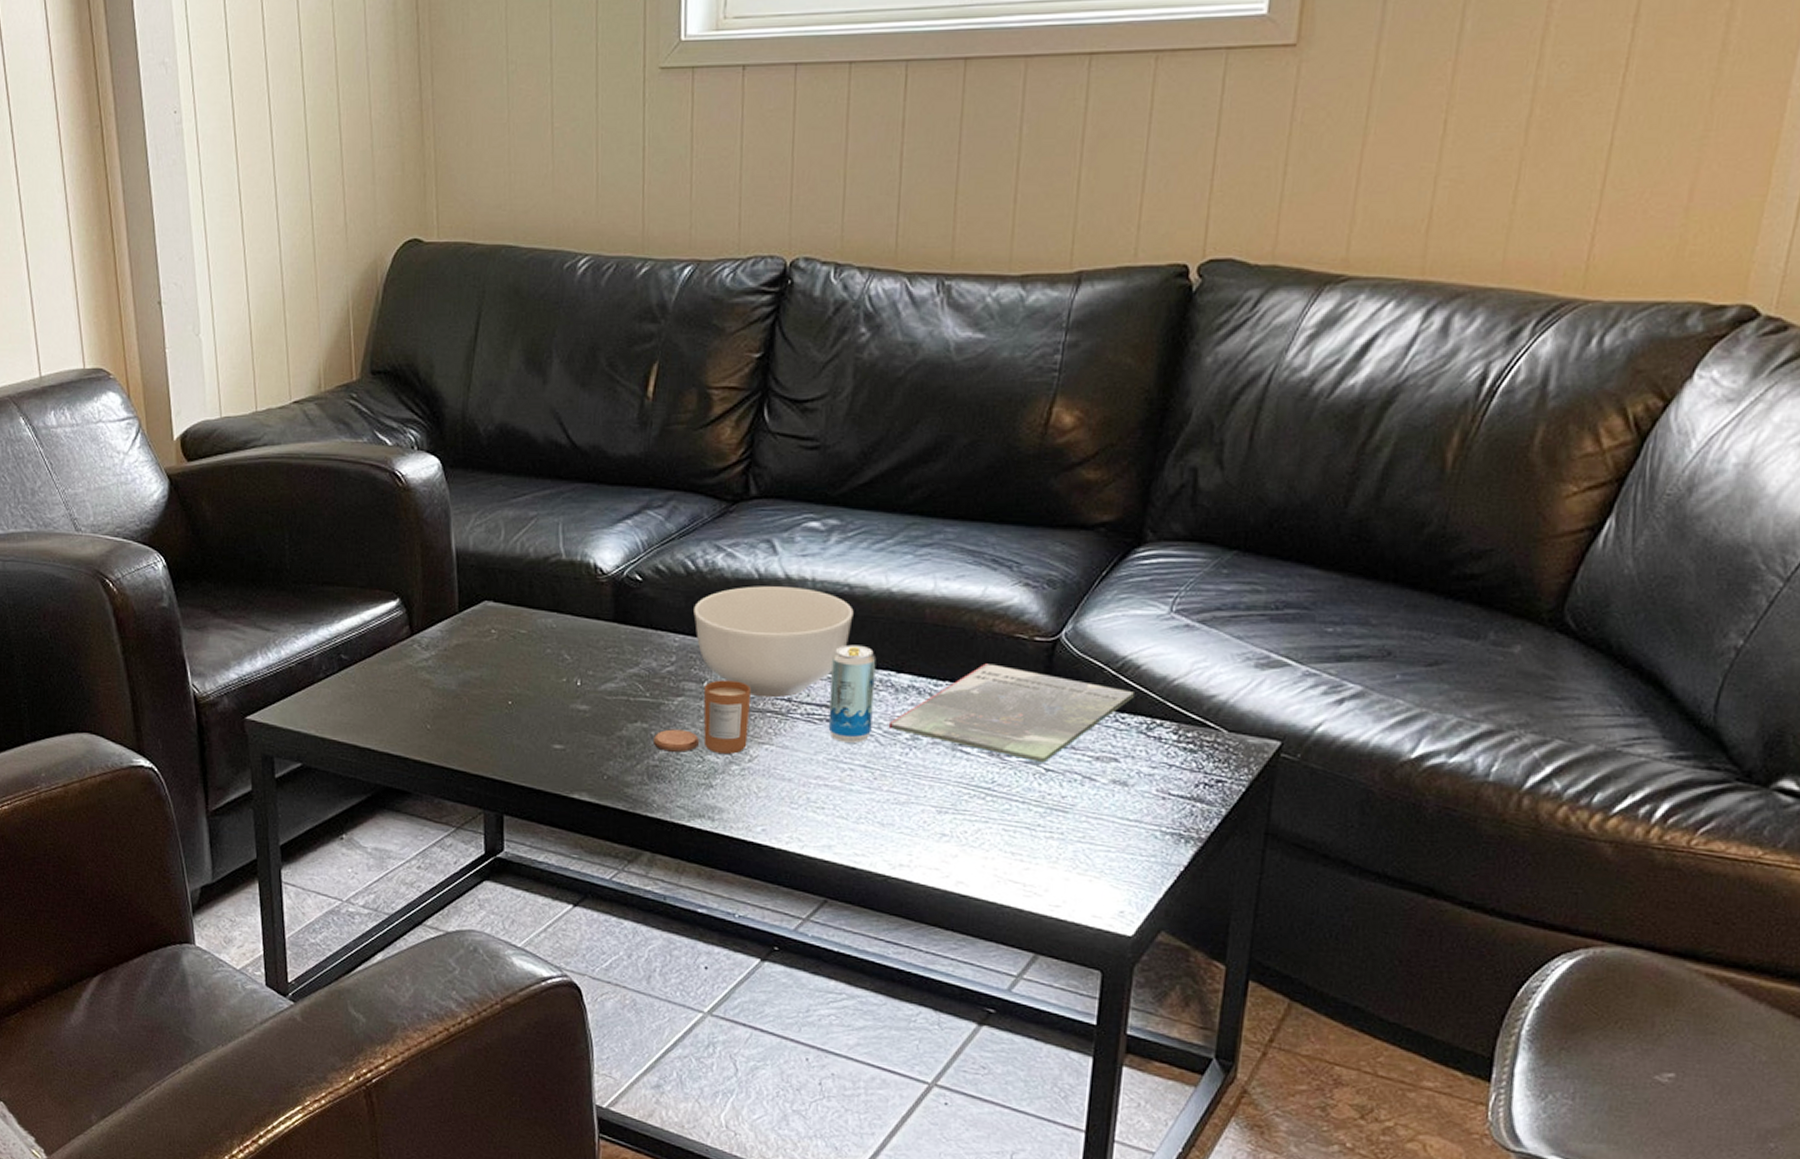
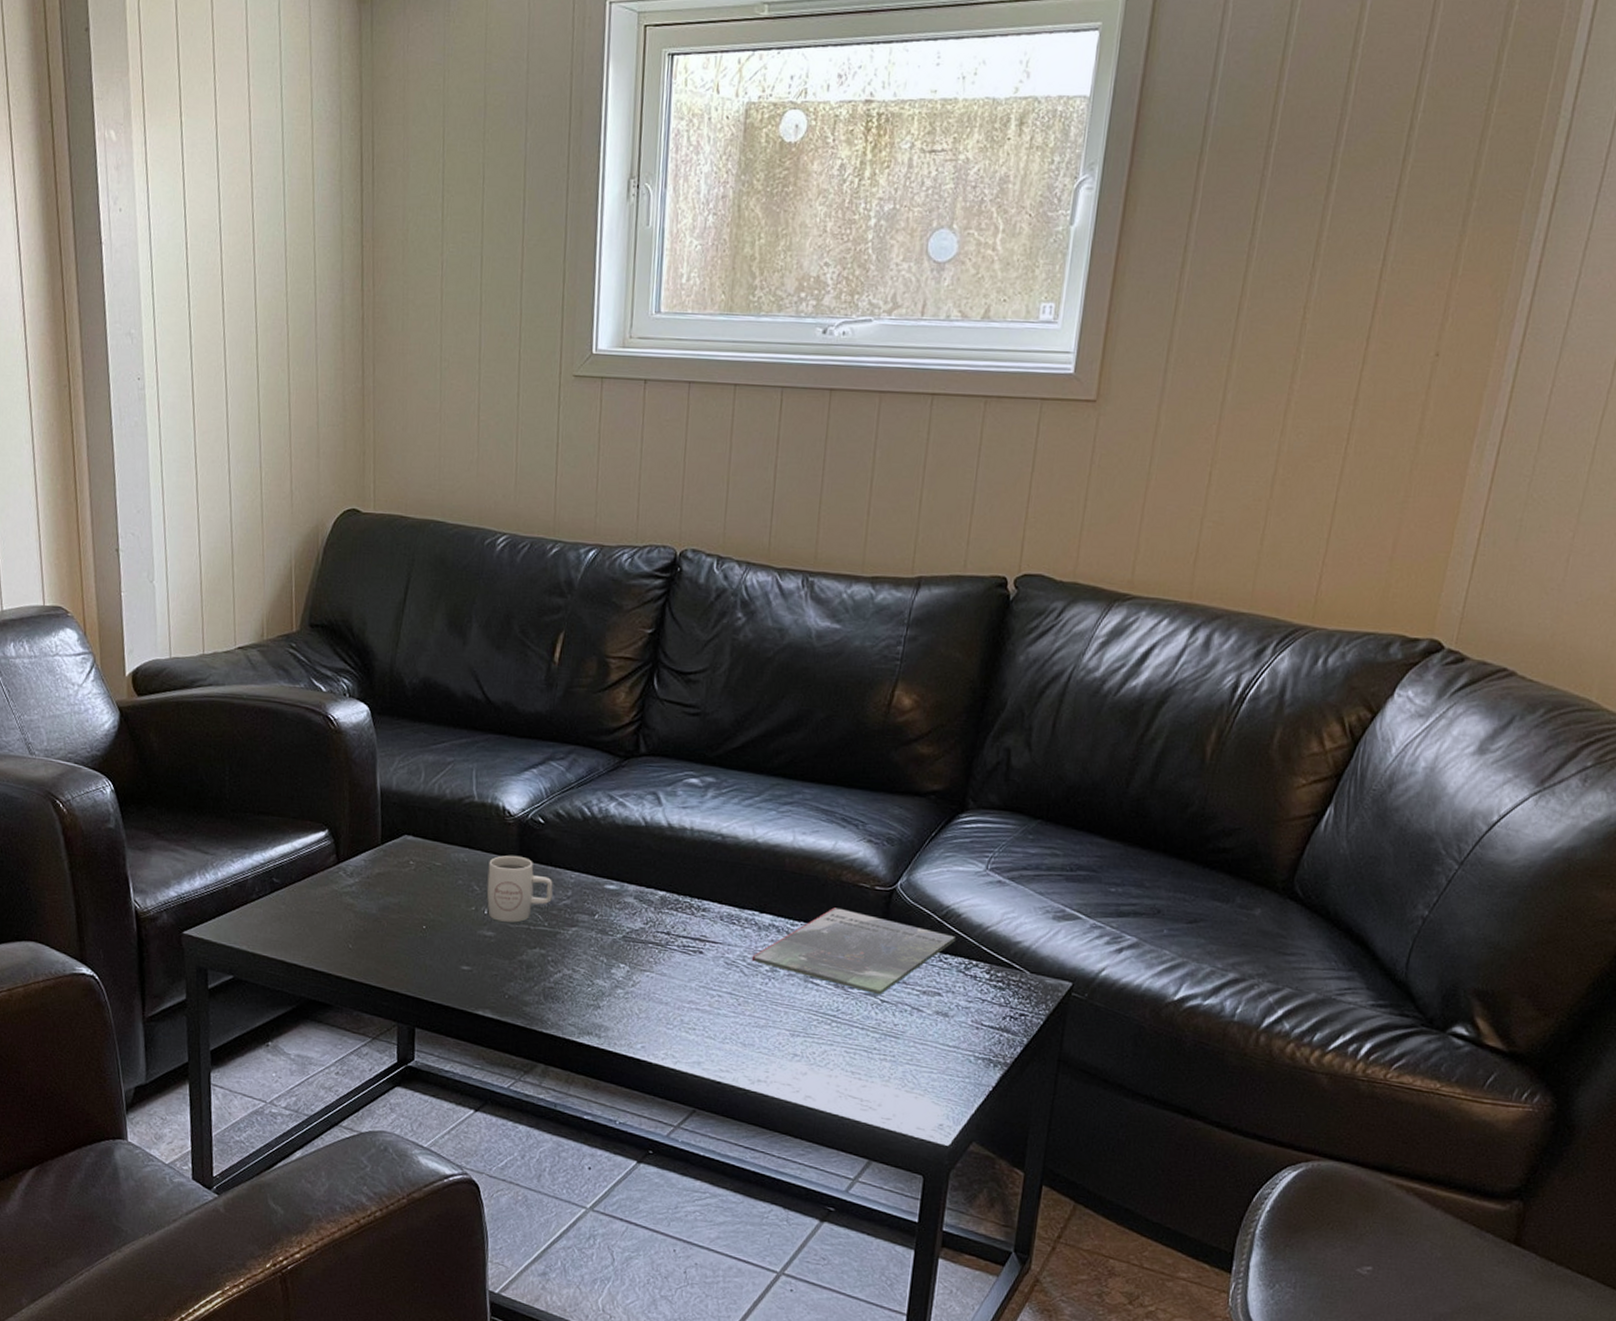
mug: none [578,618,655,695] -> present [486,855,554,924]
candle: present [654,680,751,754] -> none [550,913,636,979]
bowl: present [693,586,854,698] -> none [588,832,725,931]
beverage can: present [828,644,877,743] -> none [700,887,743,973]

